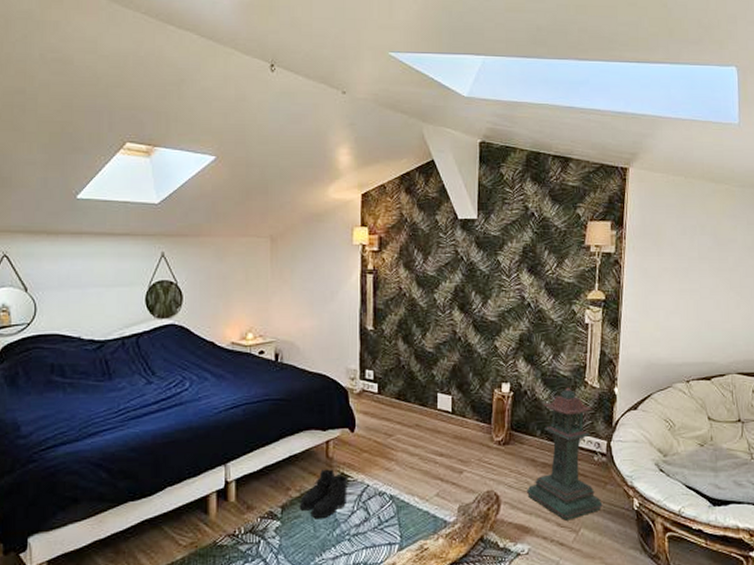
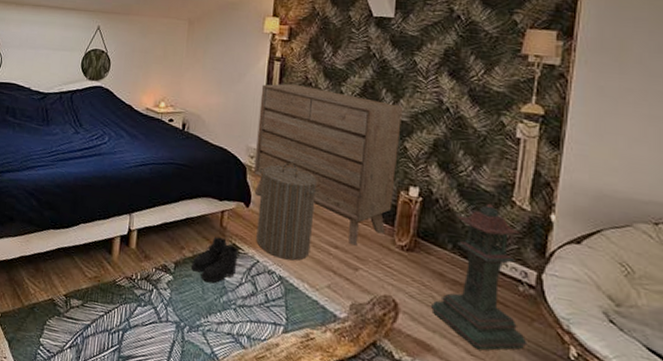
dresser: none [355,296,491,450] -> present [253,83,402,246]
laundry hamper: none [361,379,422,478] -> present [256,162,320,261]

